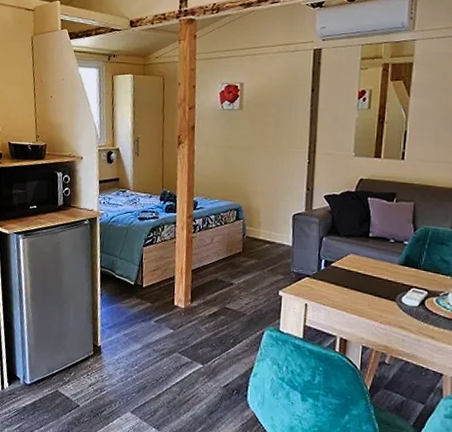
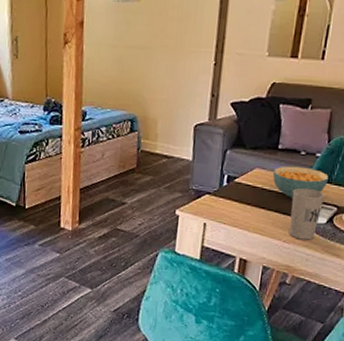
cereal bowl: none [366,252,417,282] -> present [273,166,329,199]
cup: none [384,273,415,322] -> present [288,188,325,240]

